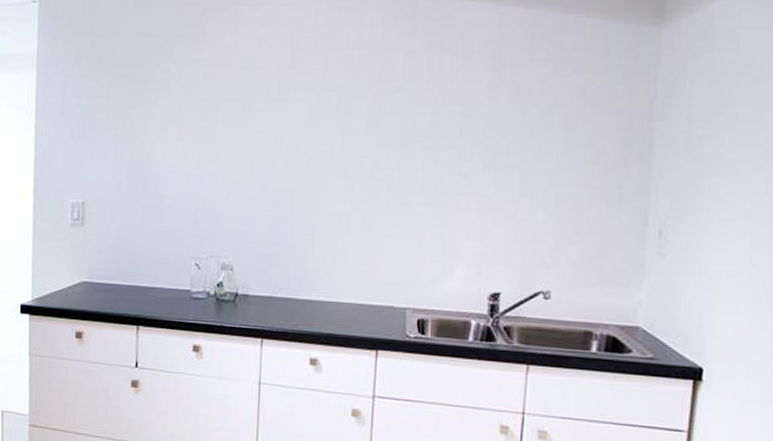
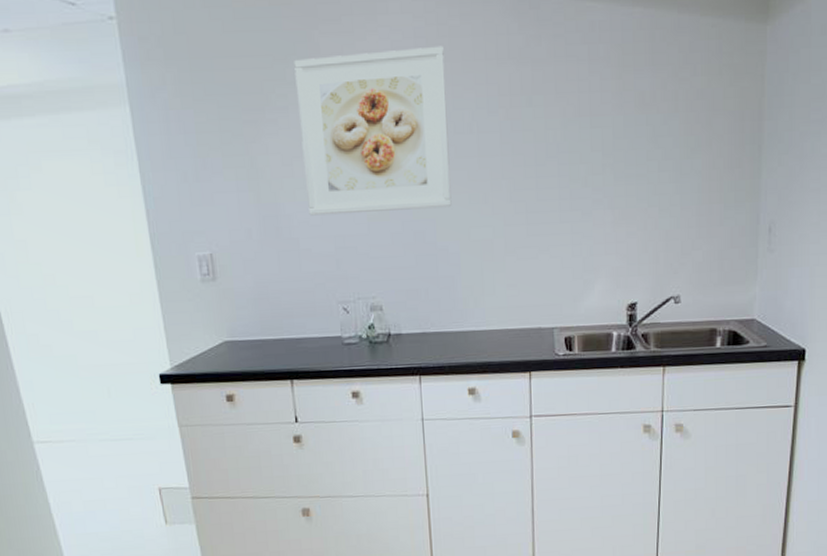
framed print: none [175,34,321,180] -> present [294,46,452,216]

